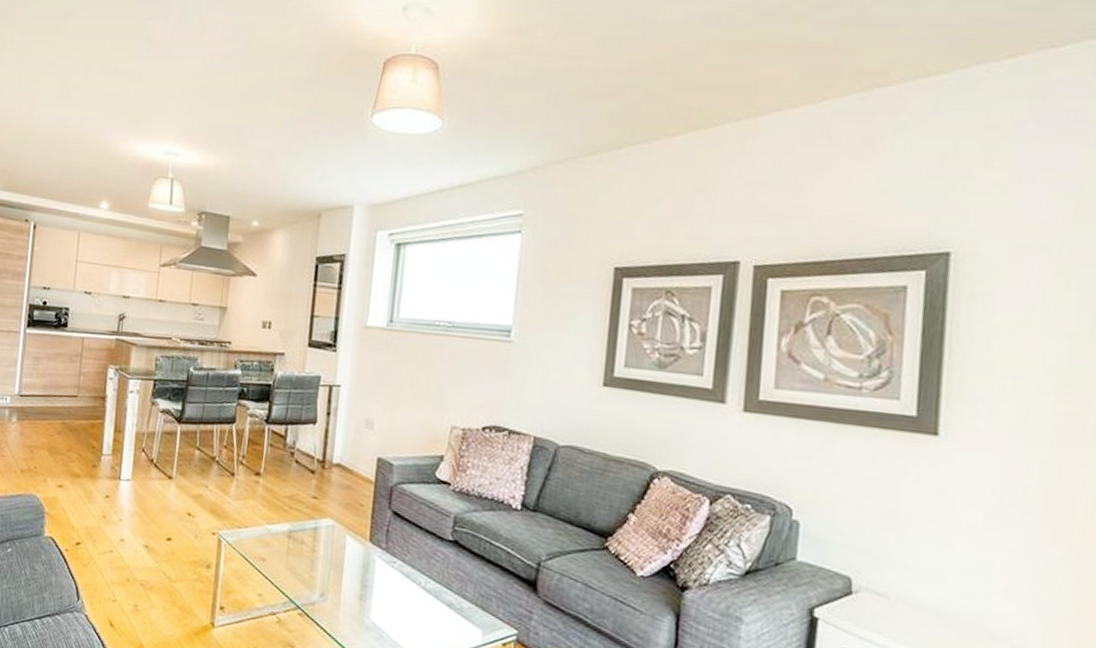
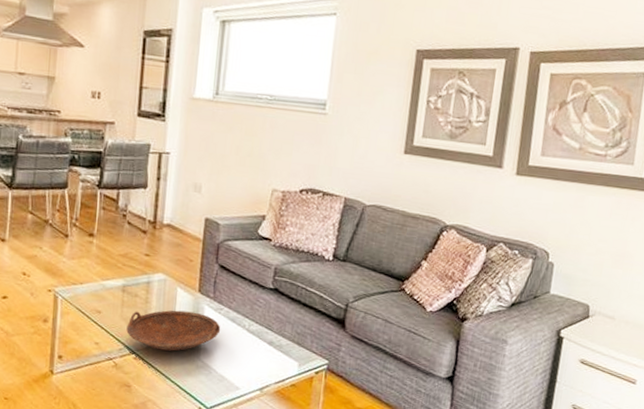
bowl: none [291,560,394,609] -> present [126,310,221,351]

